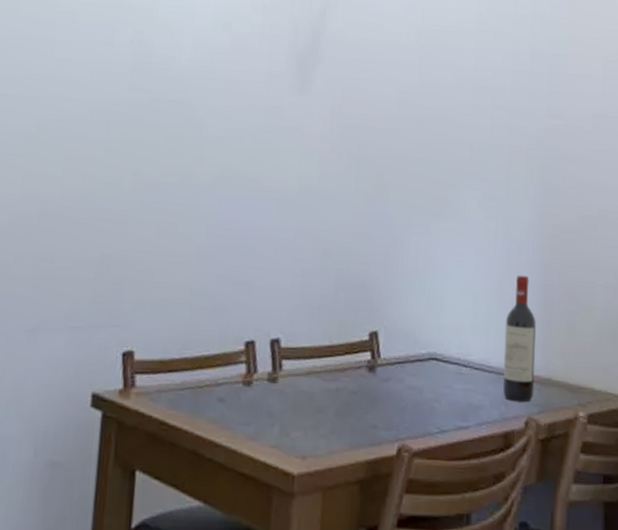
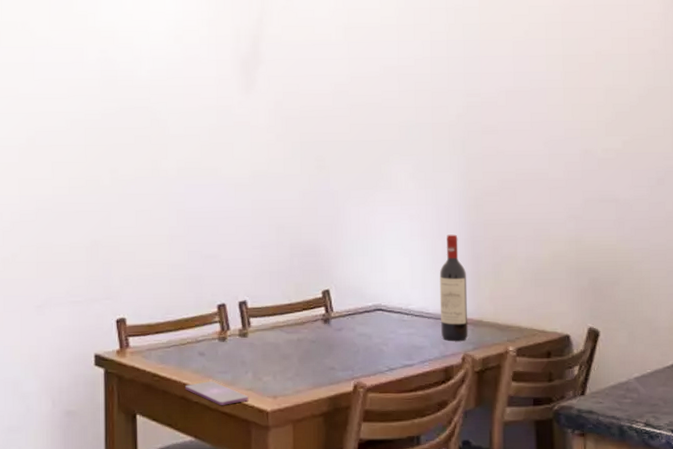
smartphone: none [198,434,273,464] -> present [185,381,249,405]

